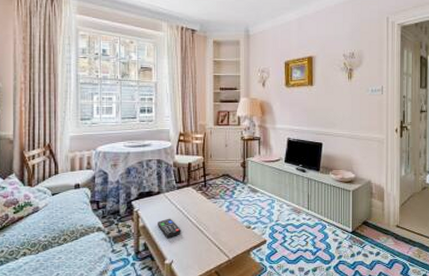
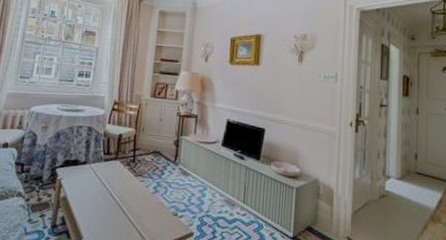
remote control: present [158,218,181,239] -> none [79,192,103,215]

